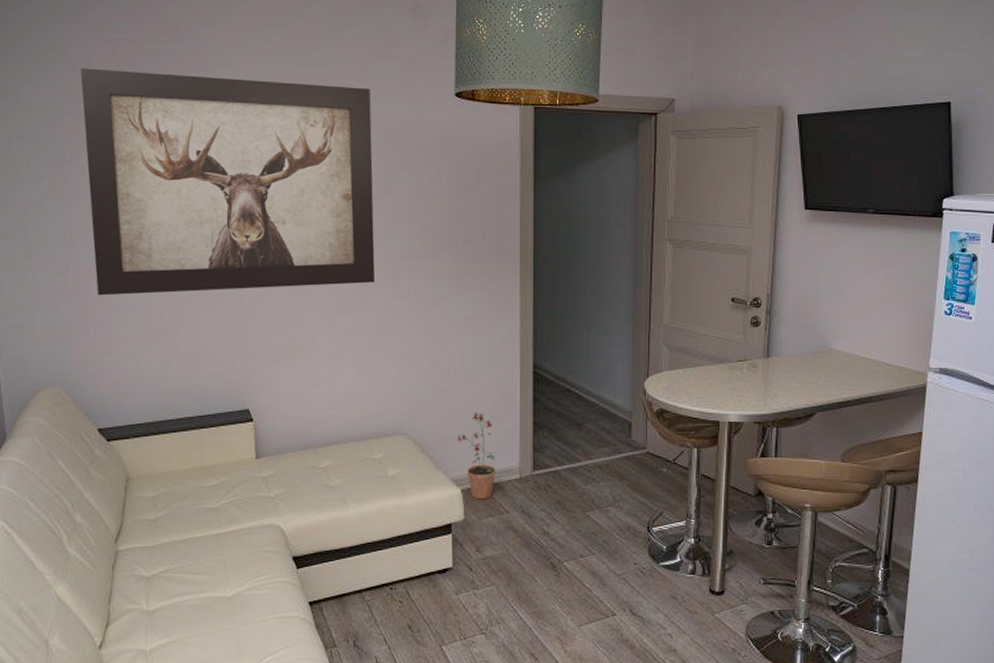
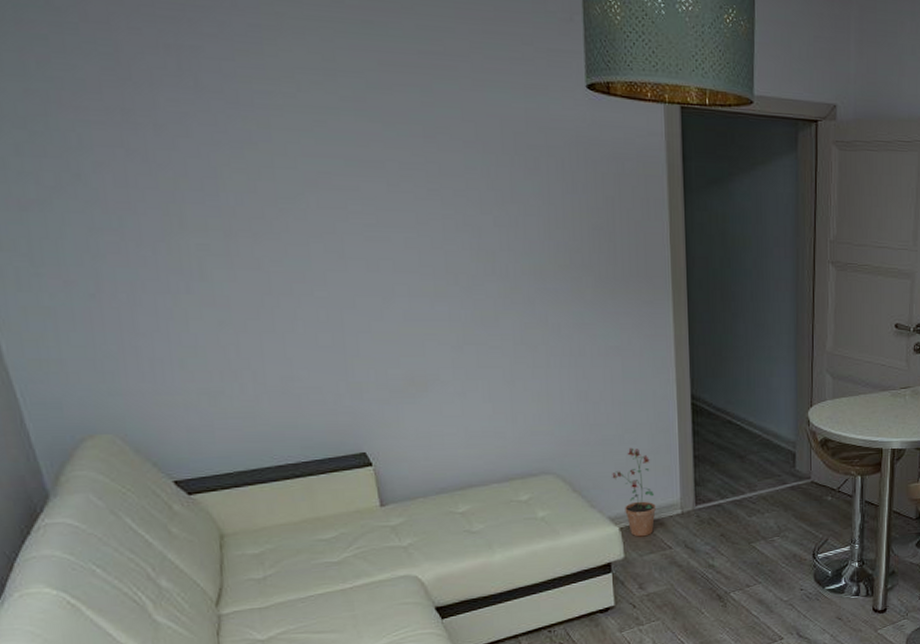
wall art: present [80,68,376,296] -> none [75,22,506,323]

